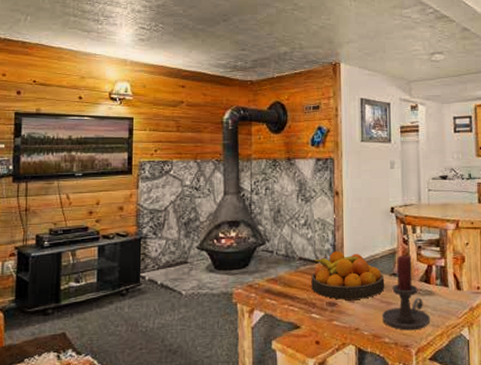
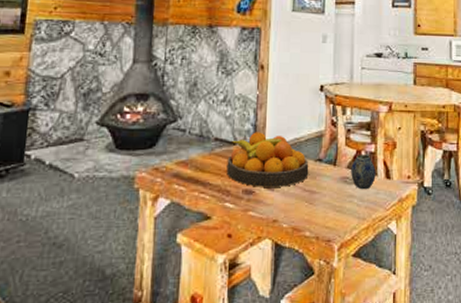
candle holder: present [381,255,431,331] -> none [303,139,357,224]
teapot: none [423,267,447,300] -> present [351,154,376,190]

